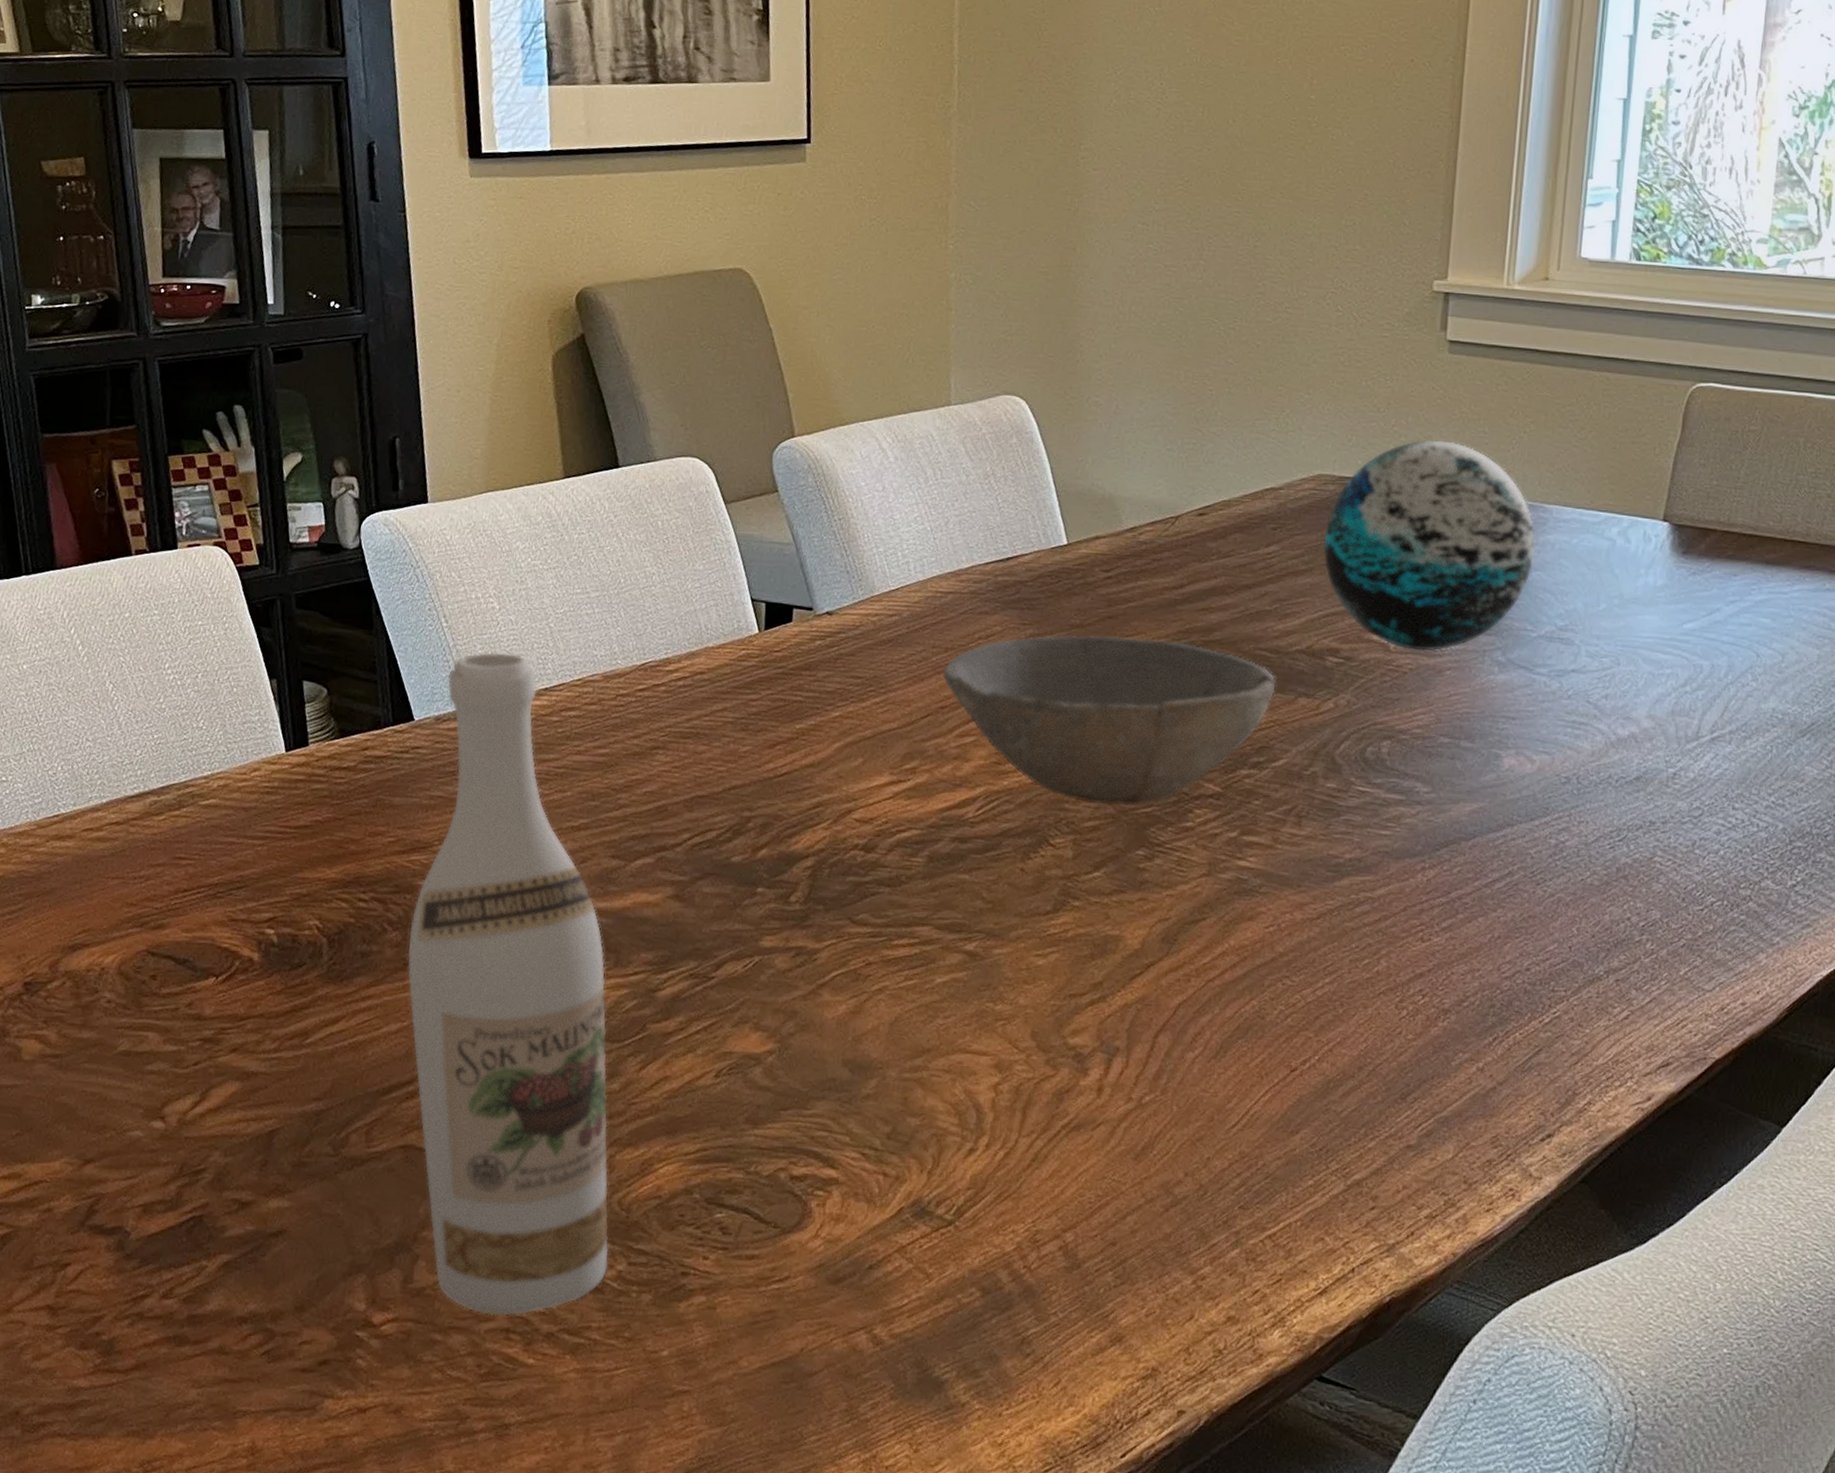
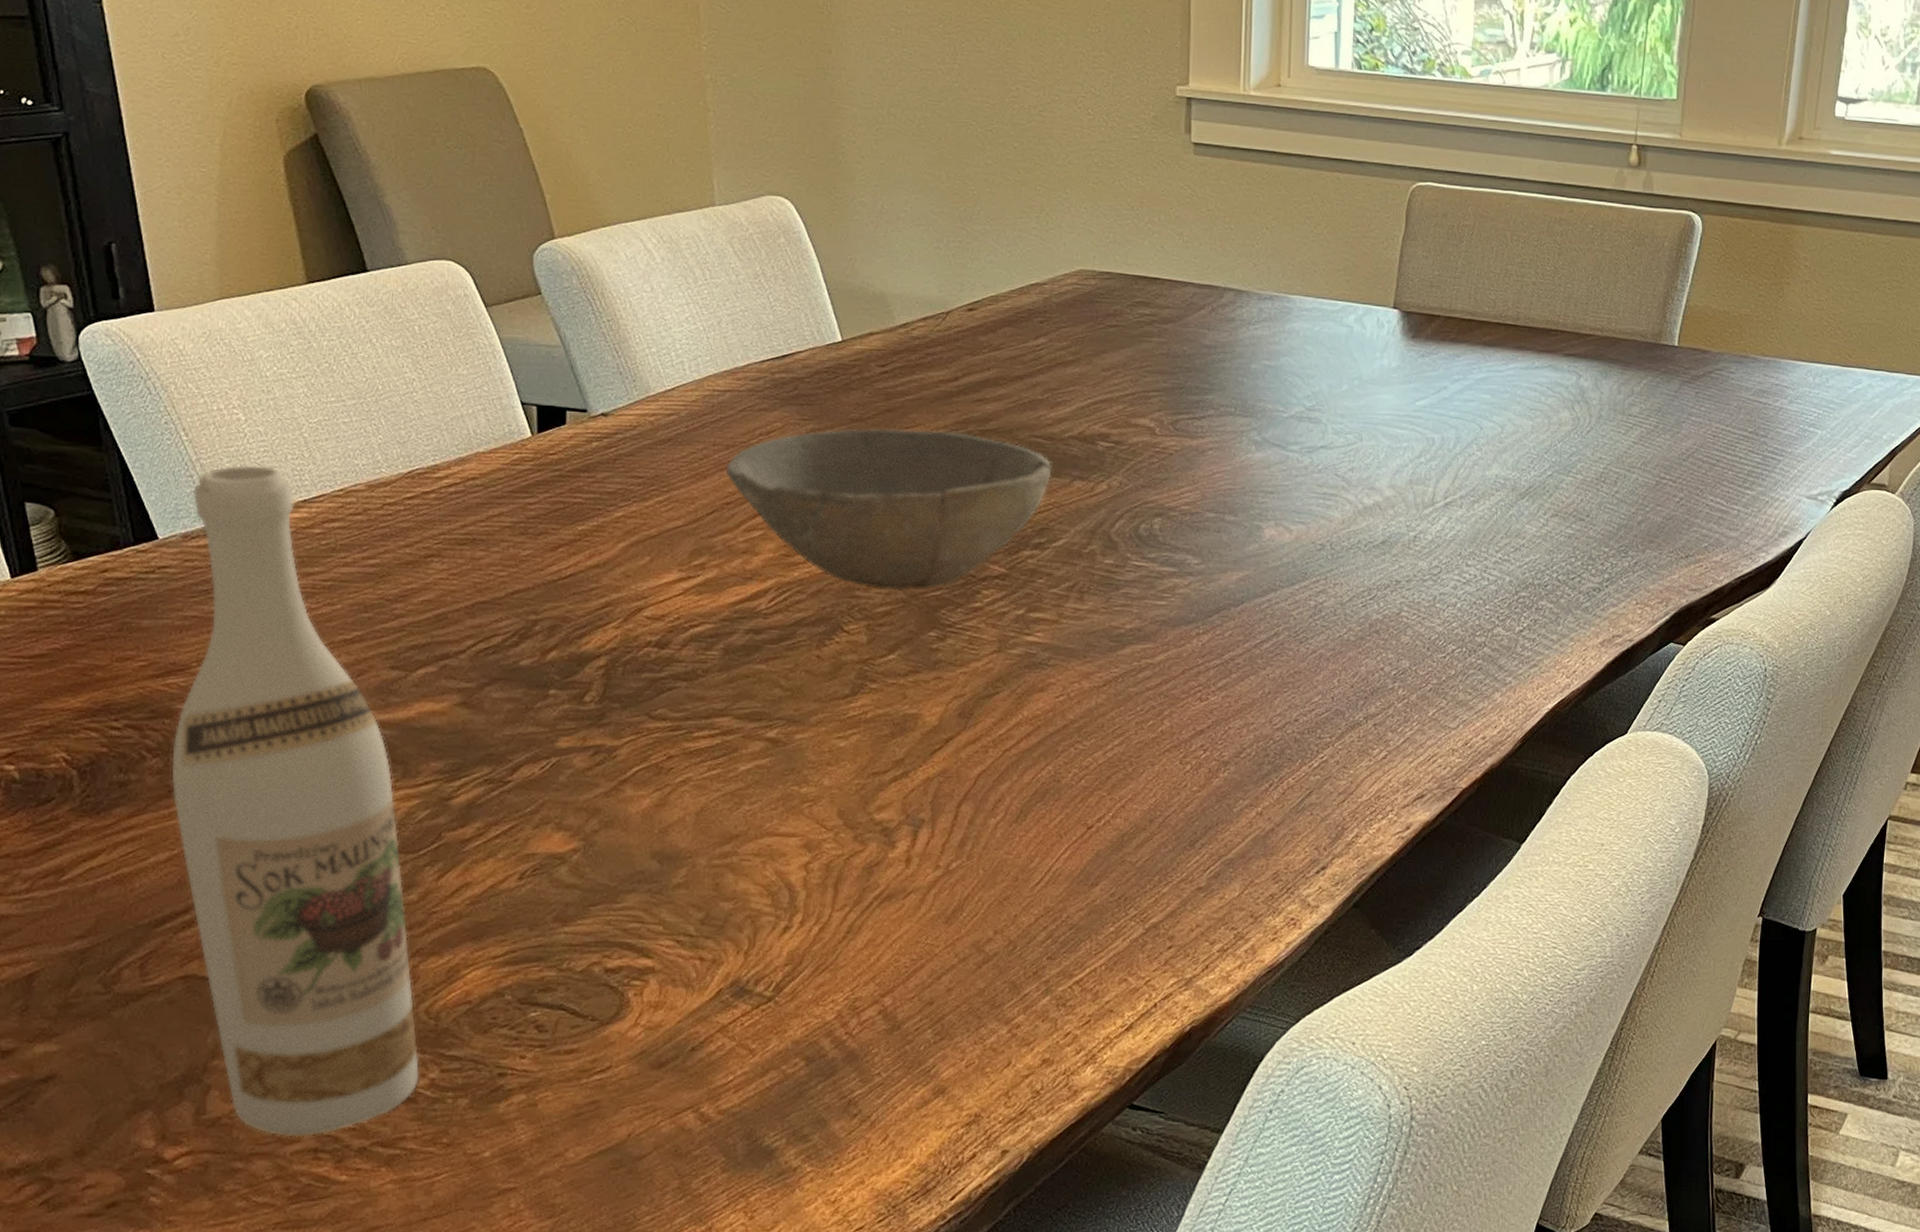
decorative orb: present [1323,439,1536,651] -> none [1088,236,1283,433]

